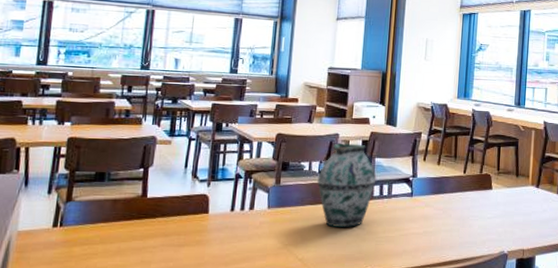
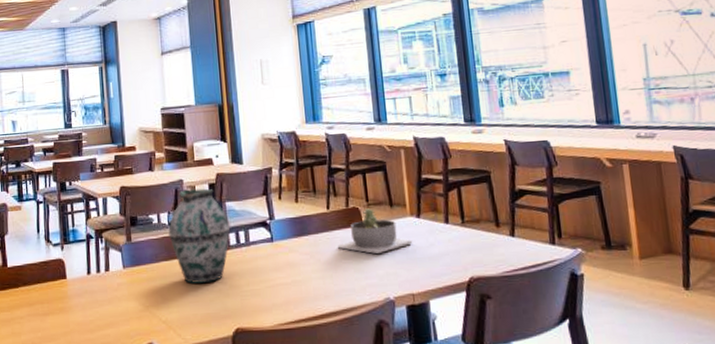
succulent planter: none [467,176,530,215] -> present [337,208,413,255]

